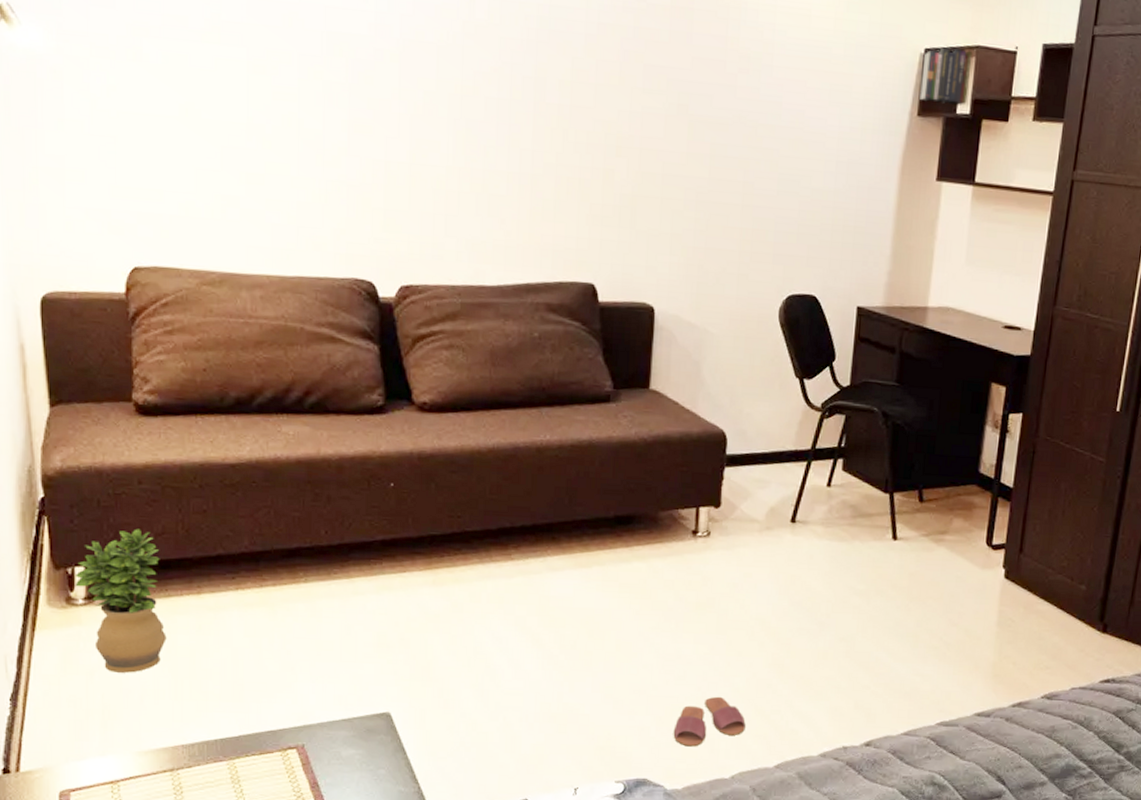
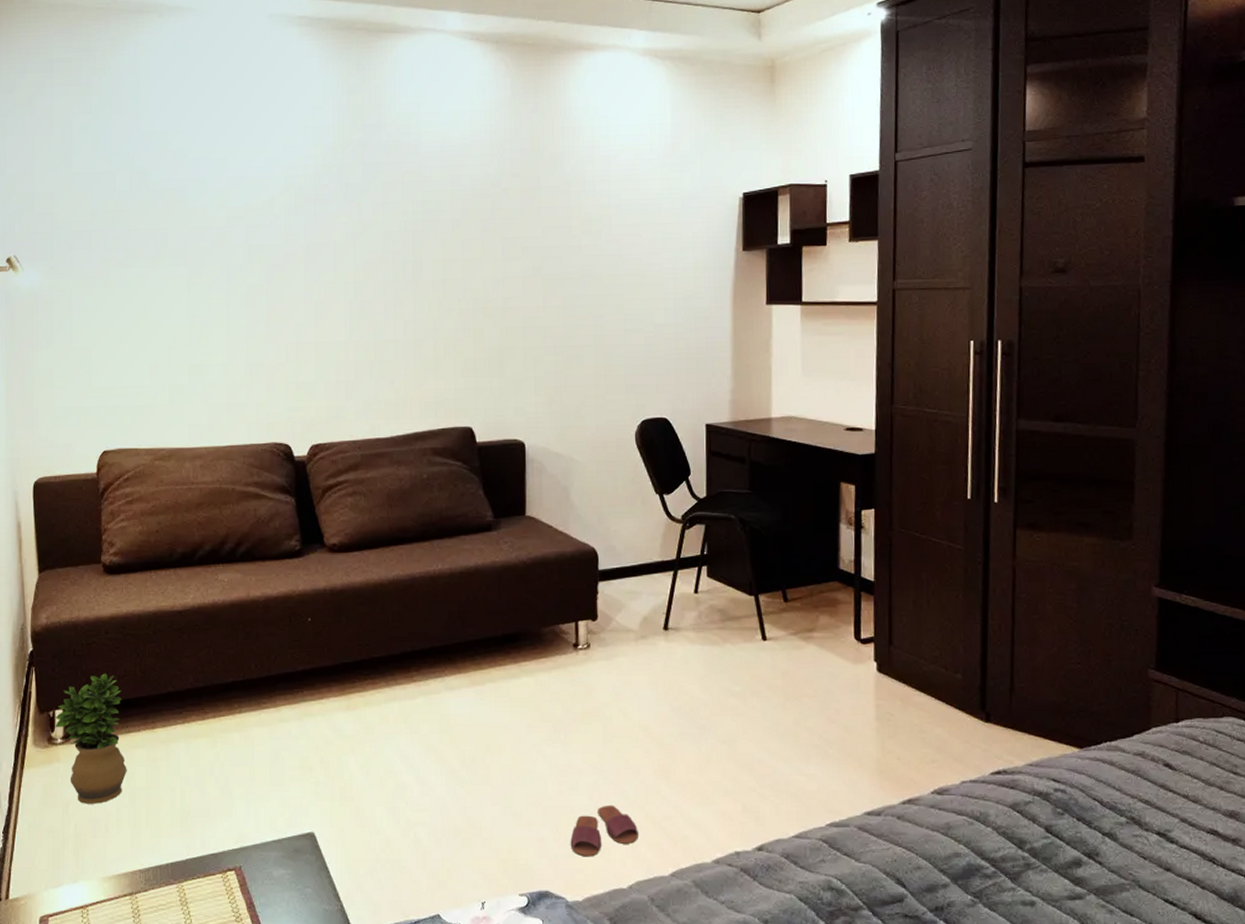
books: present [920,47,973,105] -> none [742,189,787,238]

